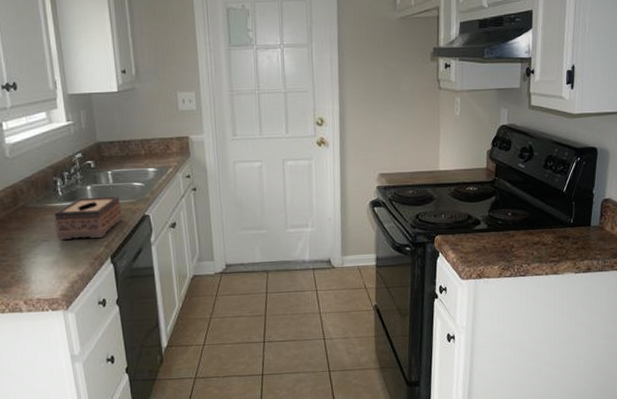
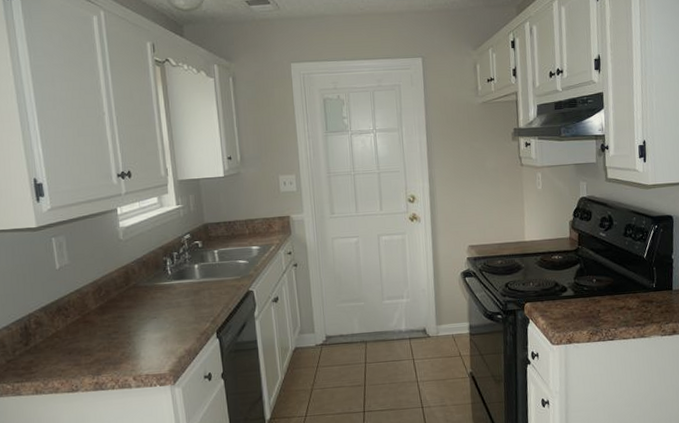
tissue box: present [54,196,122,240] -> none [163,273,227,317]

